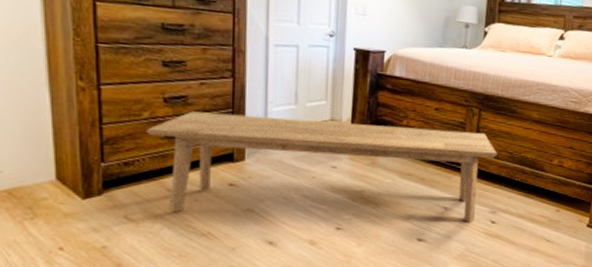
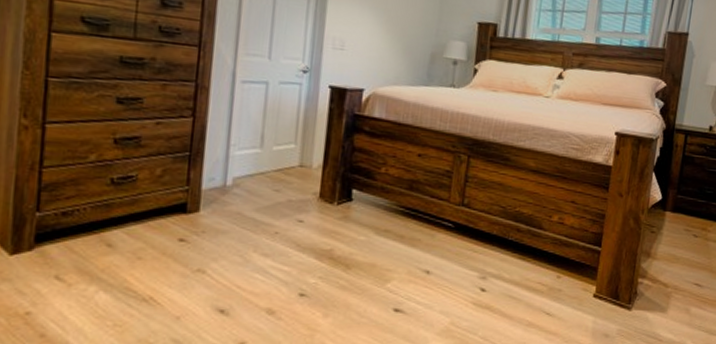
bench: present [146,111,497,223] -> none [91,154,488,291]

